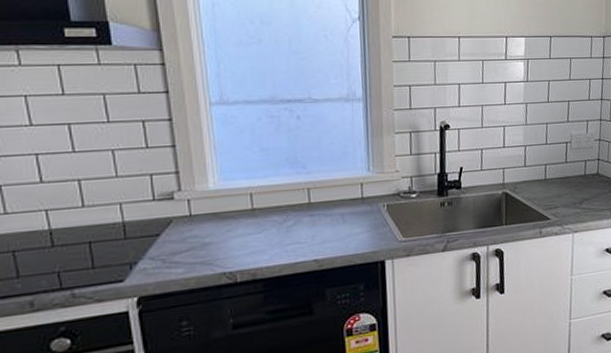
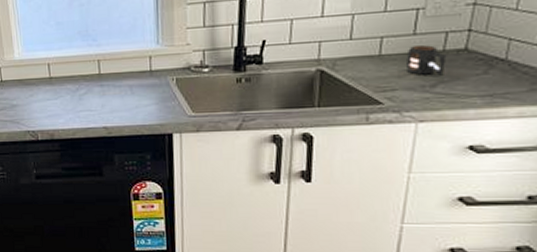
mug: none [562,171,587,195] -> present [406,45,447,76]

